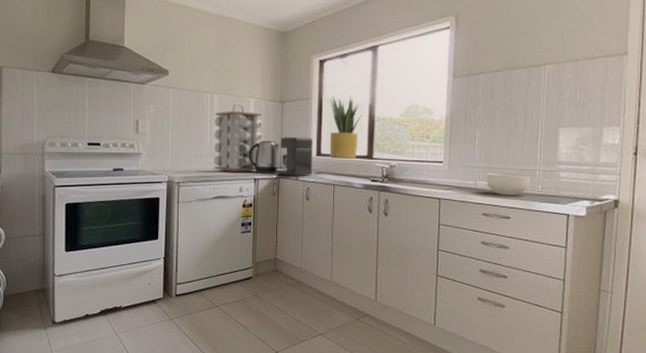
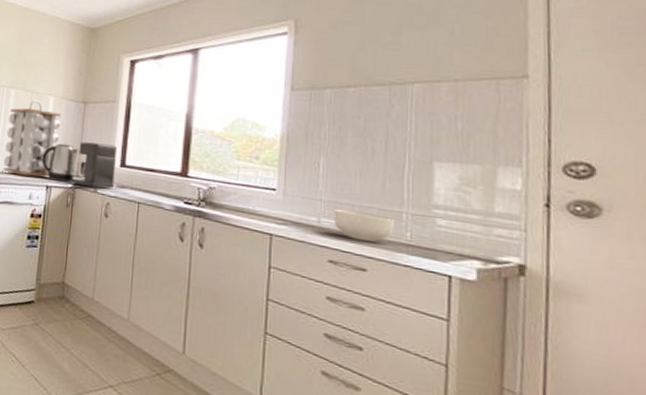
planter: present [330,96,363,159] -> none [136,101,178,175]

